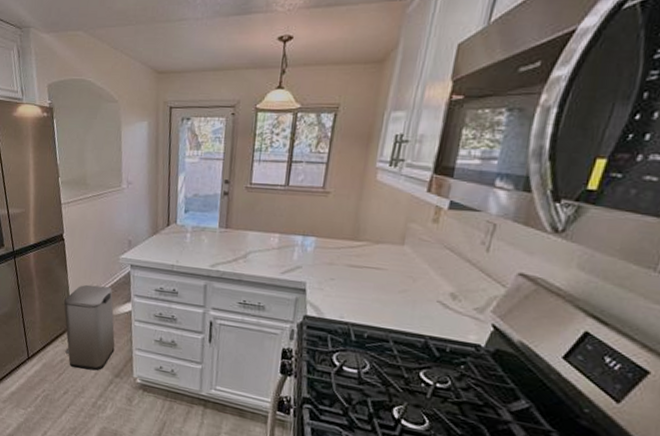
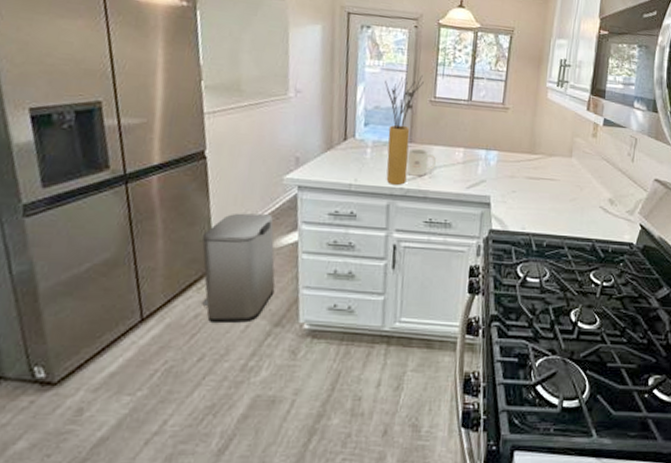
vase: none [203,161,240,269] -> present [385,74,424,186]
mug: none [222,234,252,260] -> present [406,148,437,177]

